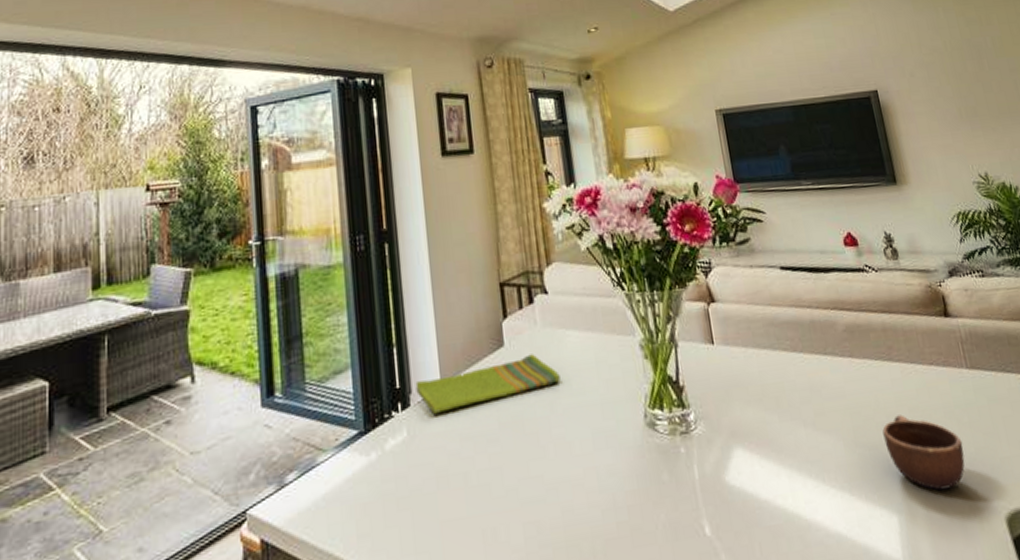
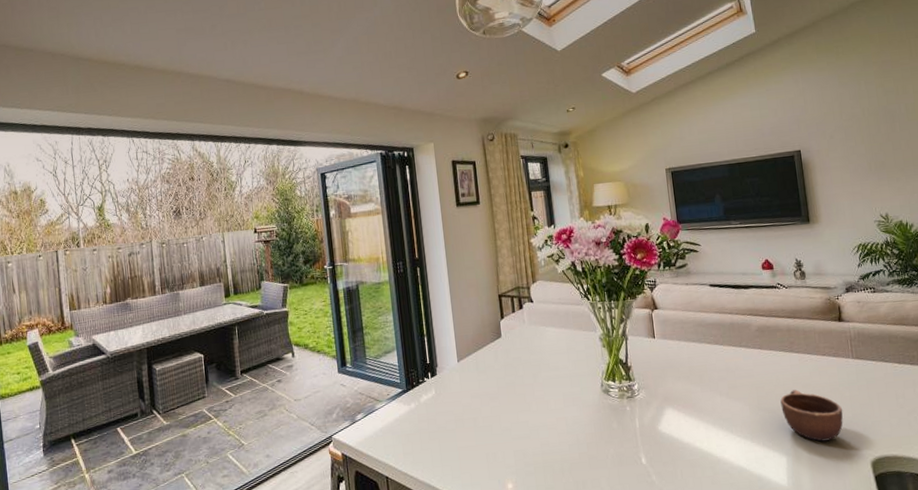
dish towel: present [415,354,561,414] -> none [440,342,541,380]

